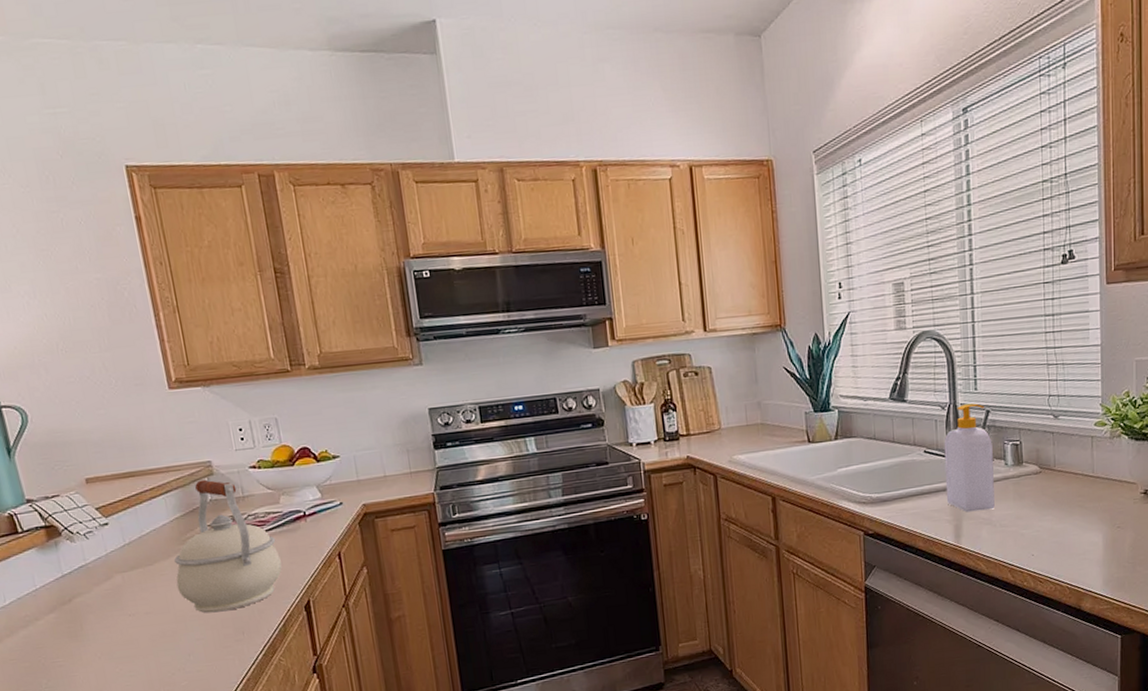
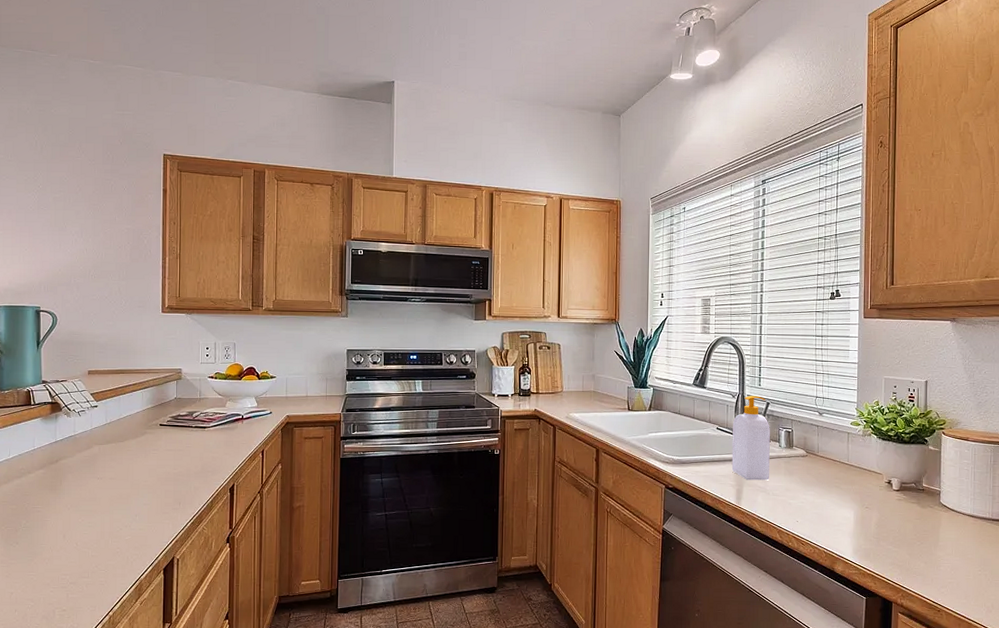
kettle: present [174,479,282,613] -> none [138,382,218,485]

